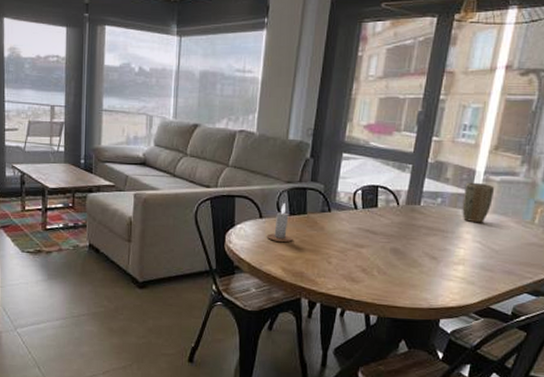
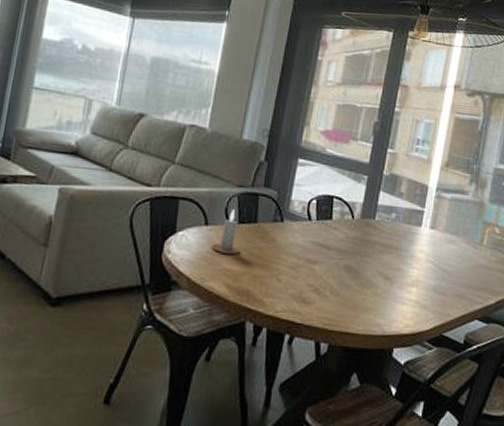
plant pot: present [462,182,495,223] -> none [415,198,446,242]

